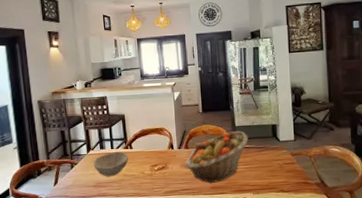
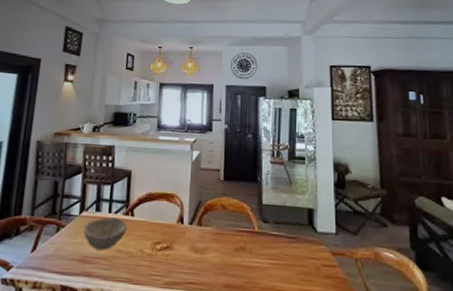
fruit basket: present [185,130,248,184] -> none [195,210,277,280]

